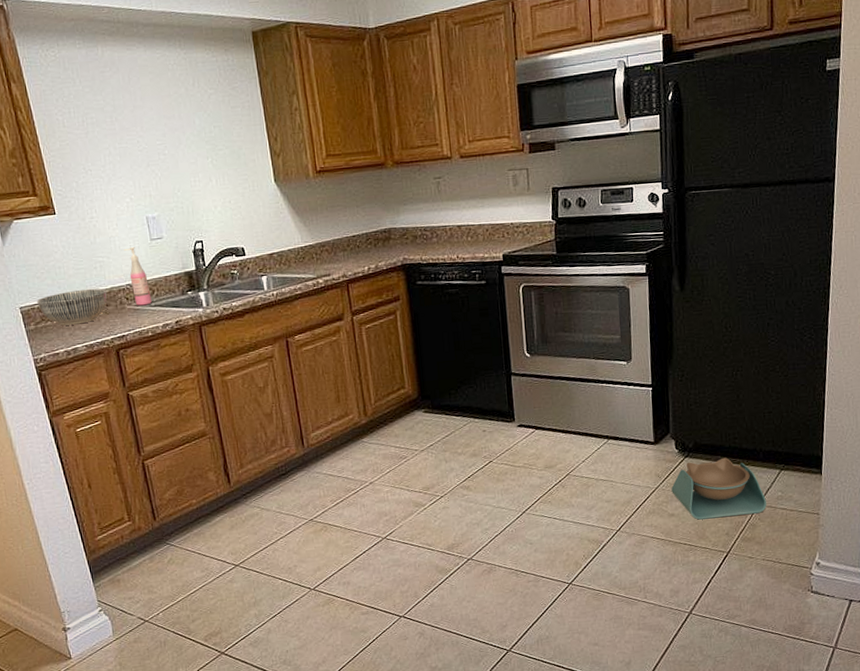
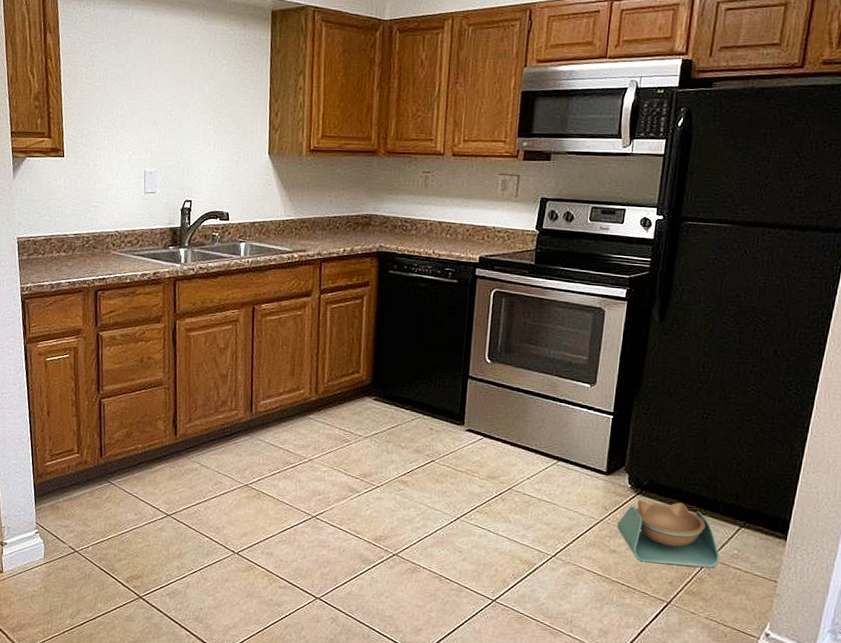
bowl: present [37,288,107,326] -> none [33,229,97,262]
soap dispenser: present [124,247,152,306] -> none [119,197,136,253]

